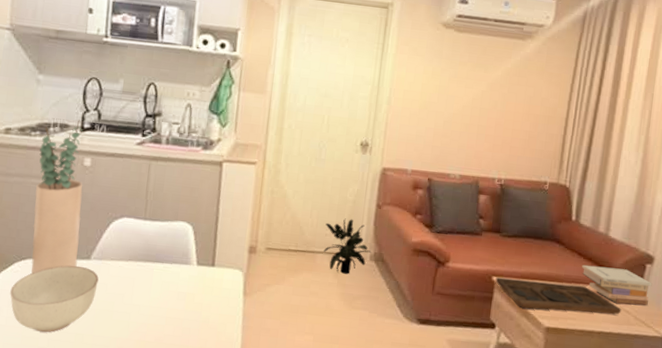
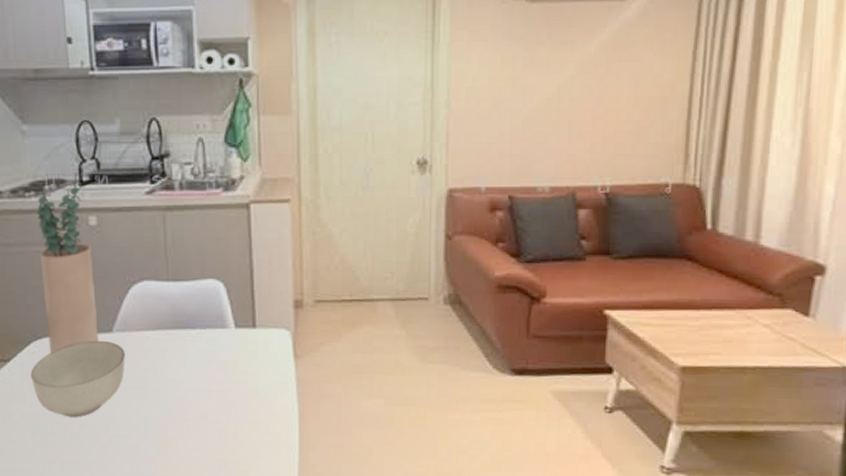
potted plant: present [323,218,371,274] -> none [384,256,445,323]
decorative tray: present [495,277,621,314] -> none [608,310,783,346]
books: present [581,264,652,306] -> none [724,284,825,331]

